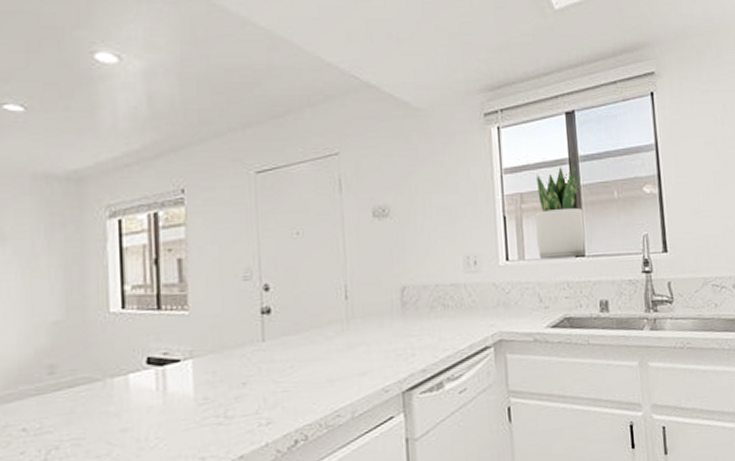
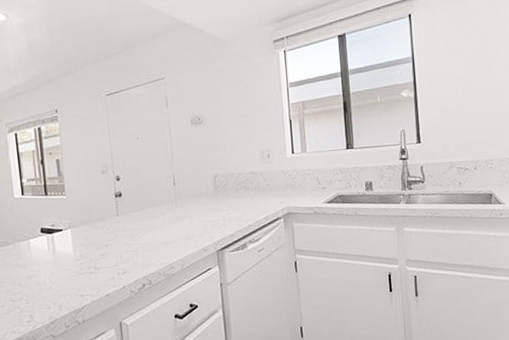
planter: present [535,165,585,260] -> none [314,77,354,152]

